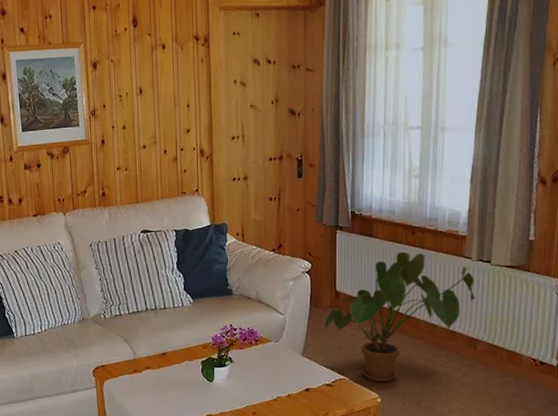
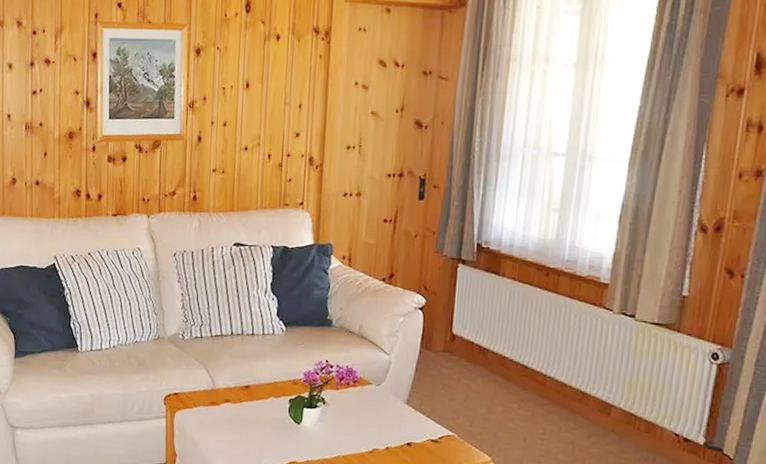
house plant: present [324,251,476,383] -> none [434,295,615,444]

